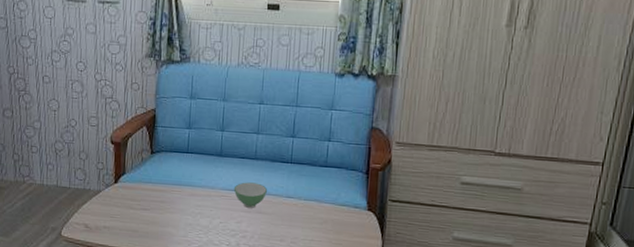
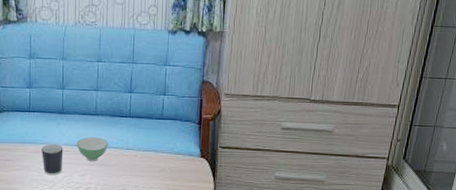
mug: none [197,188,220,221] -> present [41,144,64,176]

